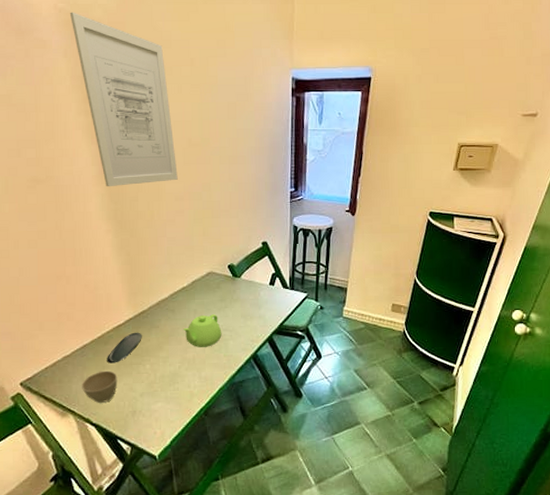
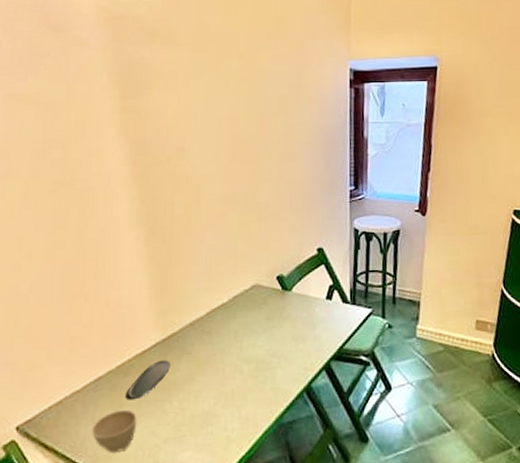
wall art: present [69,12,178,187] -> none [111,9,221,189]
teapot: present [183,314,222,347] -> none [221,336,268,378]

